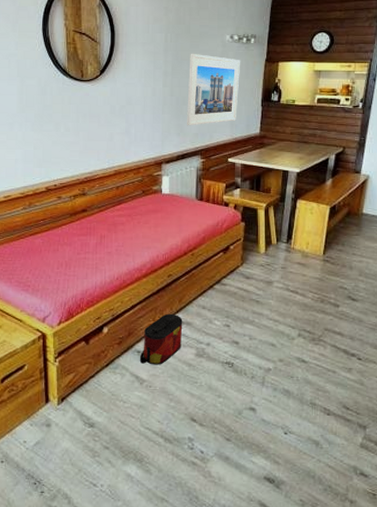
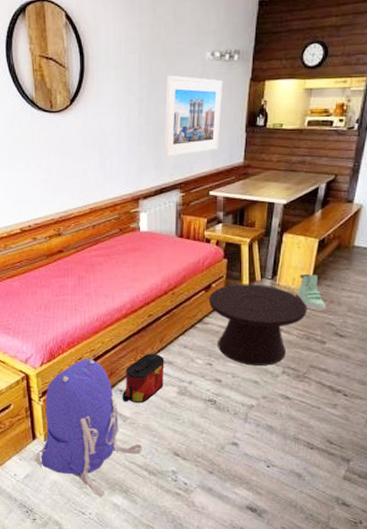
backpack: none [48,318,158,466] -> present [36,359,142,497]
side table: none [226,246,321,328] -> present [208,284,307,365]
sneaker: none [310,238,338,274] -> present [296,273,326,311]

